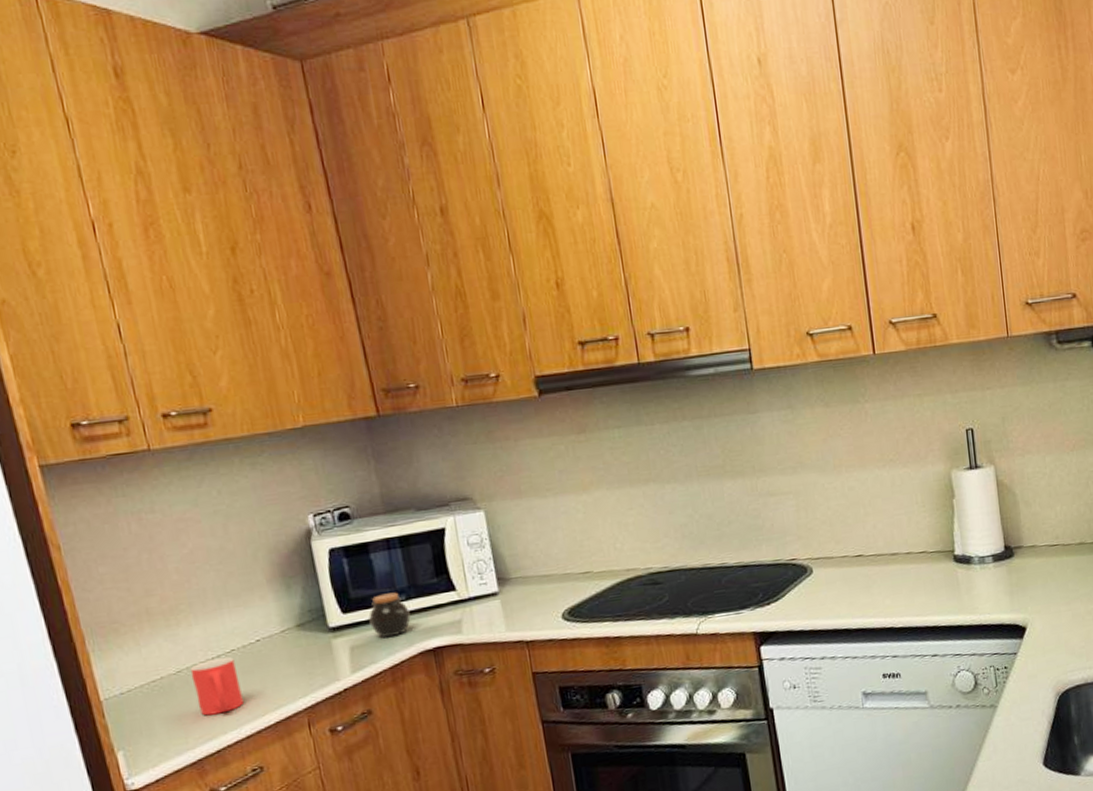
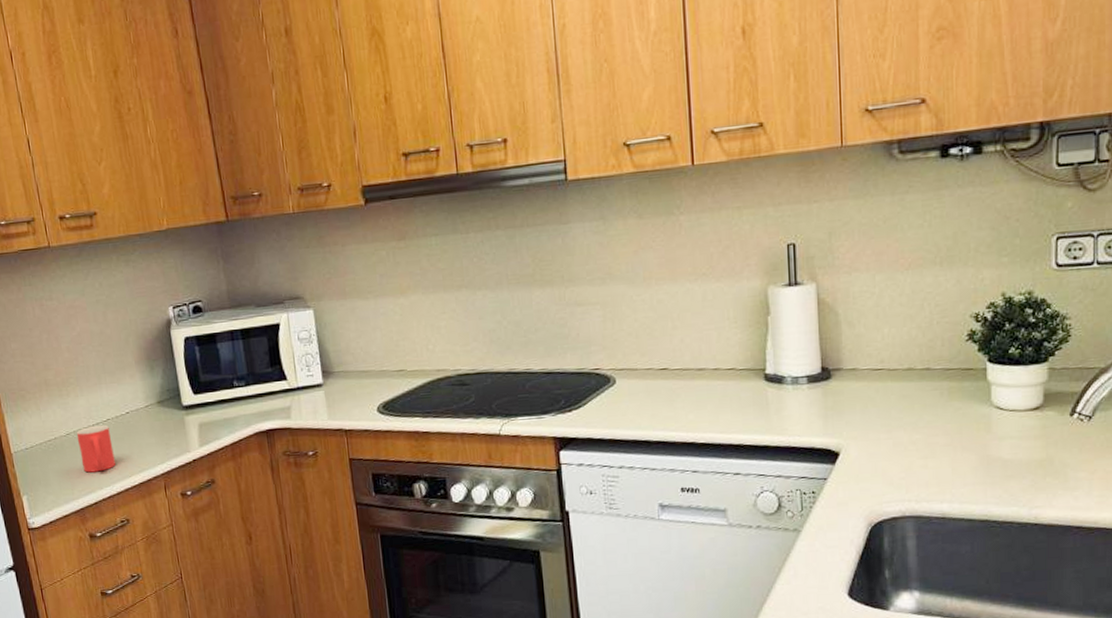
jar: present [369,592,411,638] -> none [214,378,249,418]

